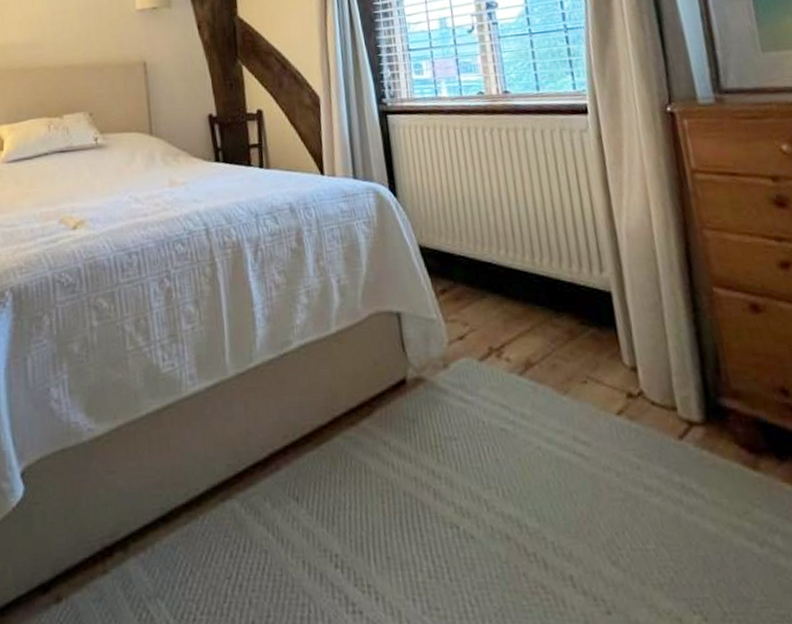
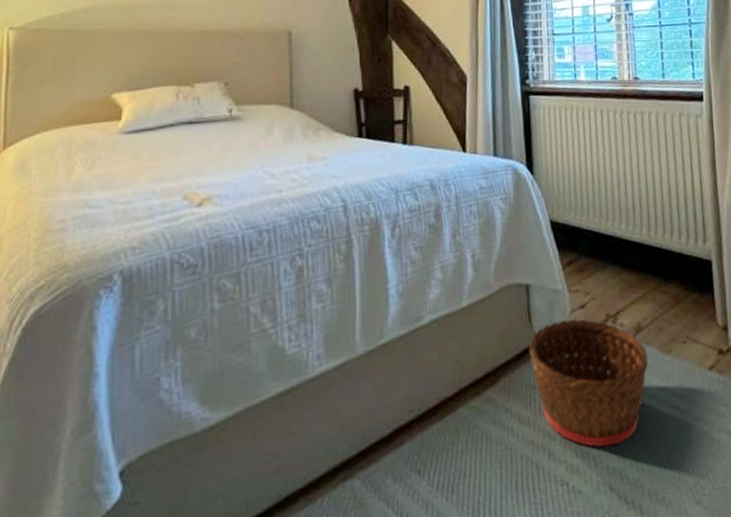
basket: none [404,350,543,491] -> present [529,318,649,448]

